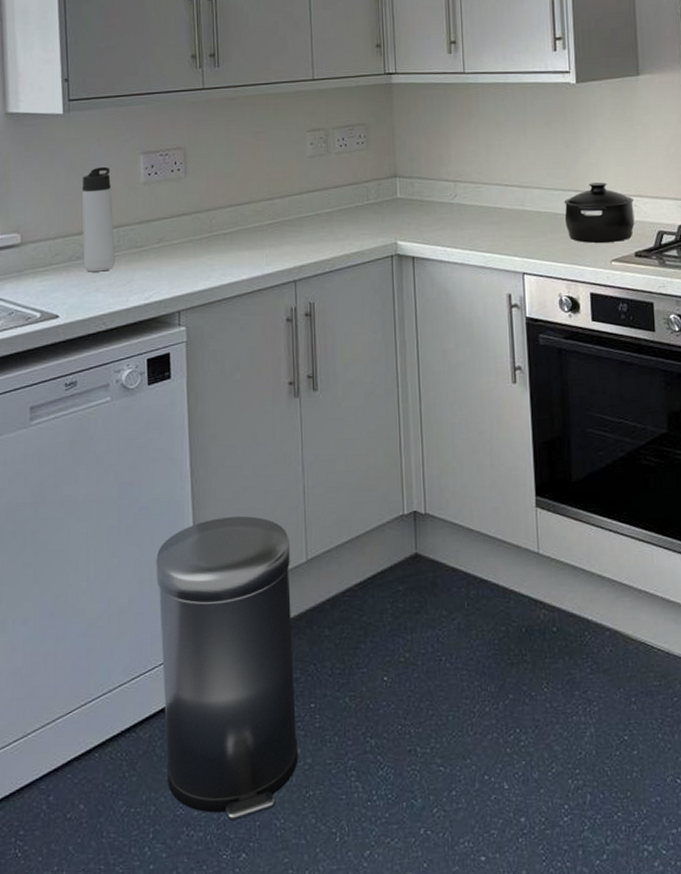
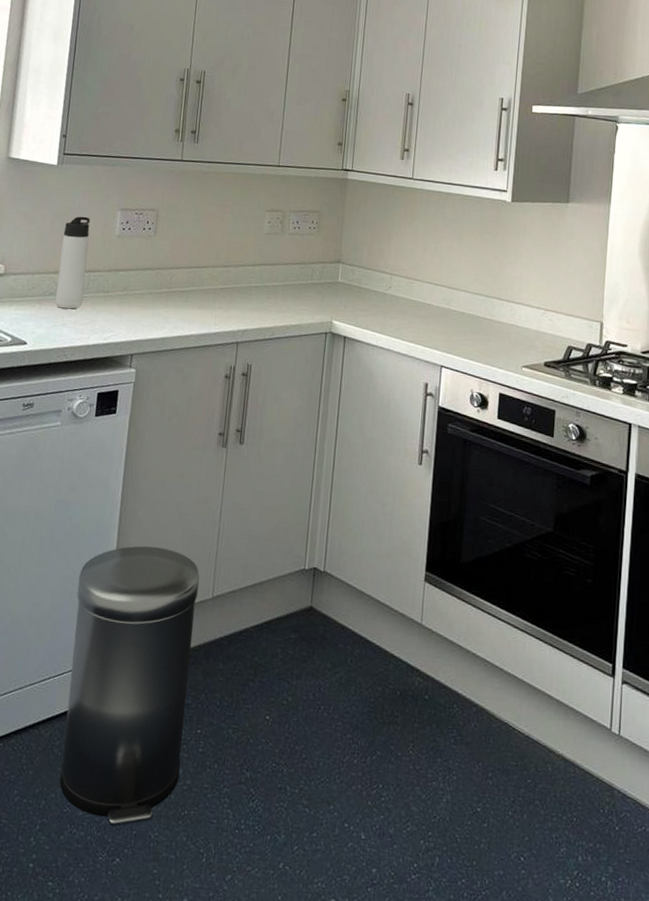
saucepan: present [564,182,635,243] -> none [485,293,550,350]

